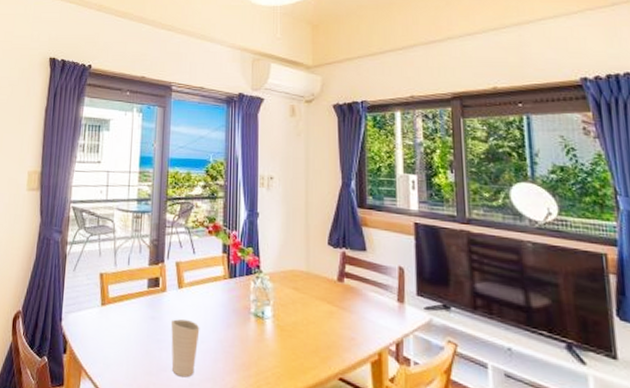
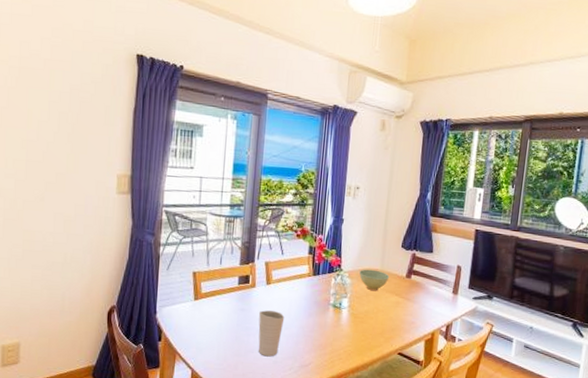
bowl: none [281,270,318,298] -> present [358,269,390,291]

